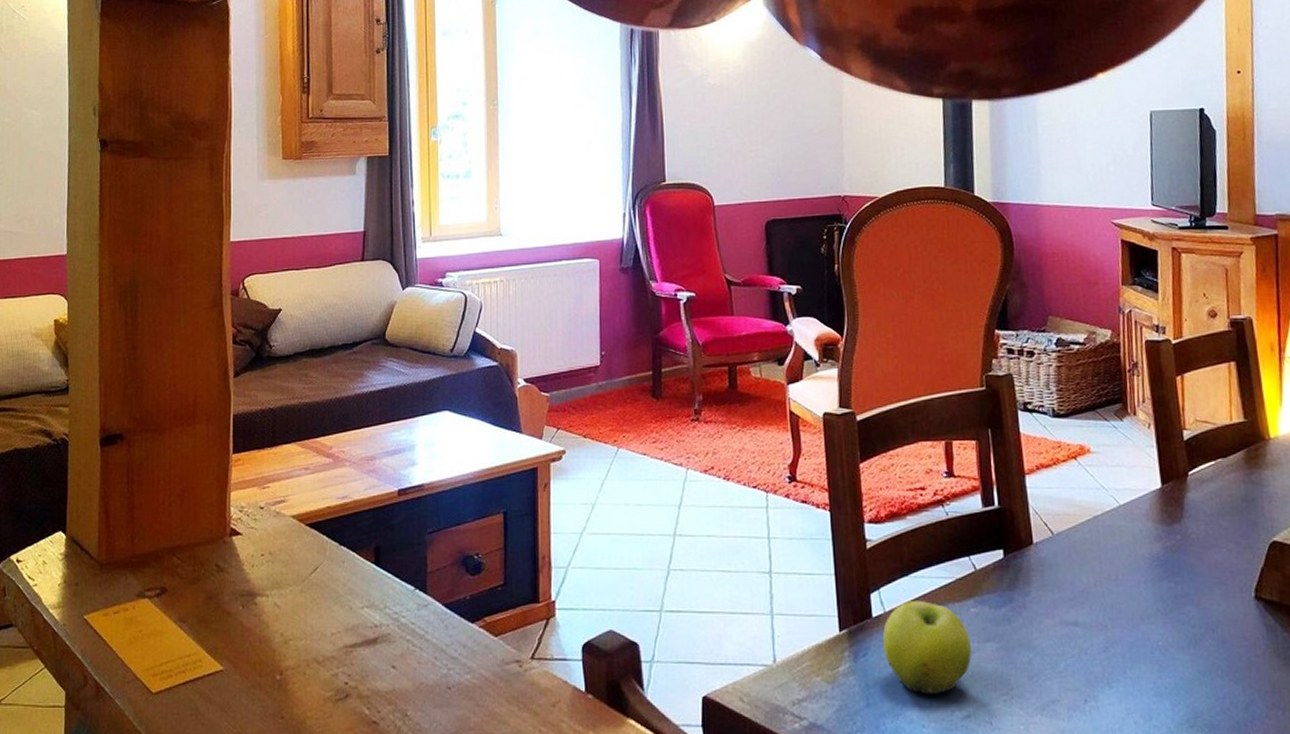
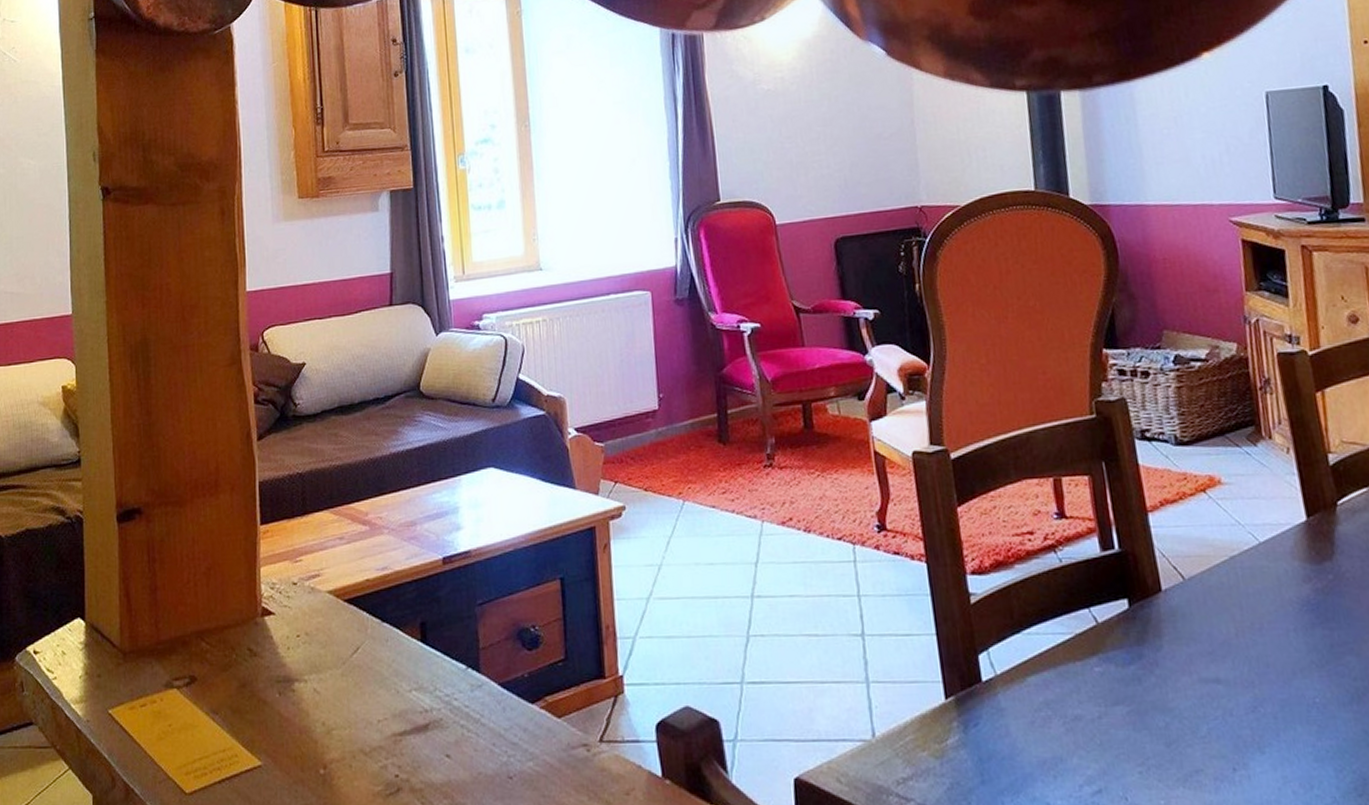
fruit: present [882,601,972,695] -> none [995,661,1099,769]

